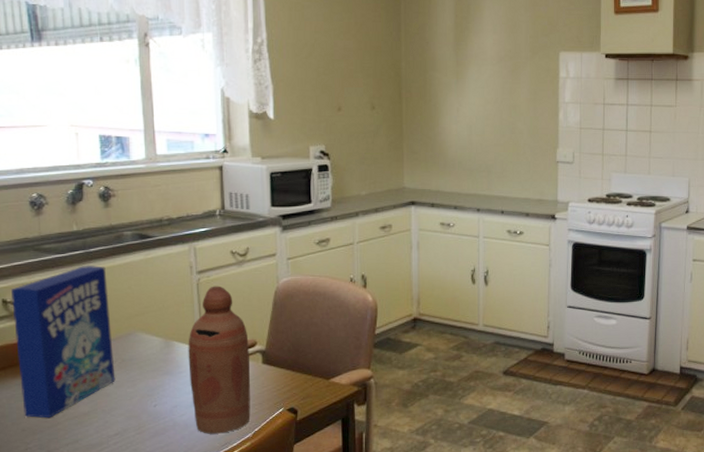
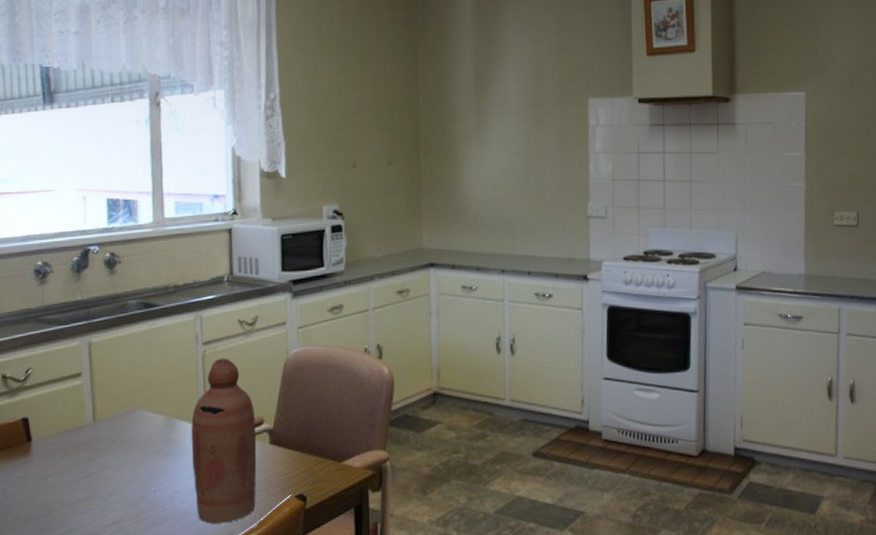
cereal box: present [11,266,116,418] -> none [12,337,114,505]

